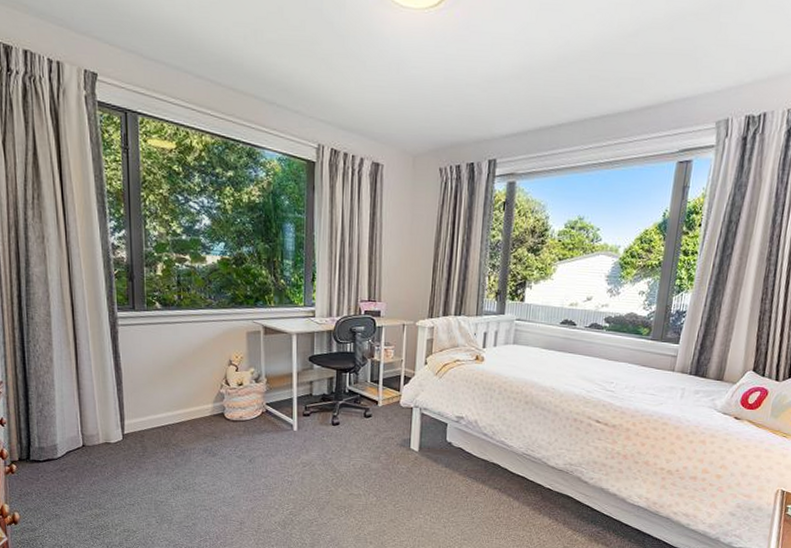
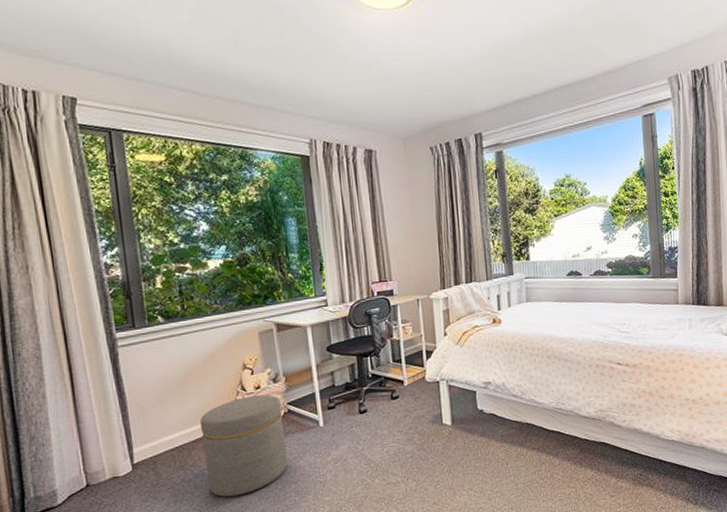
ottoman: none [185,391,261,480] -> present [199,394,288,497]

